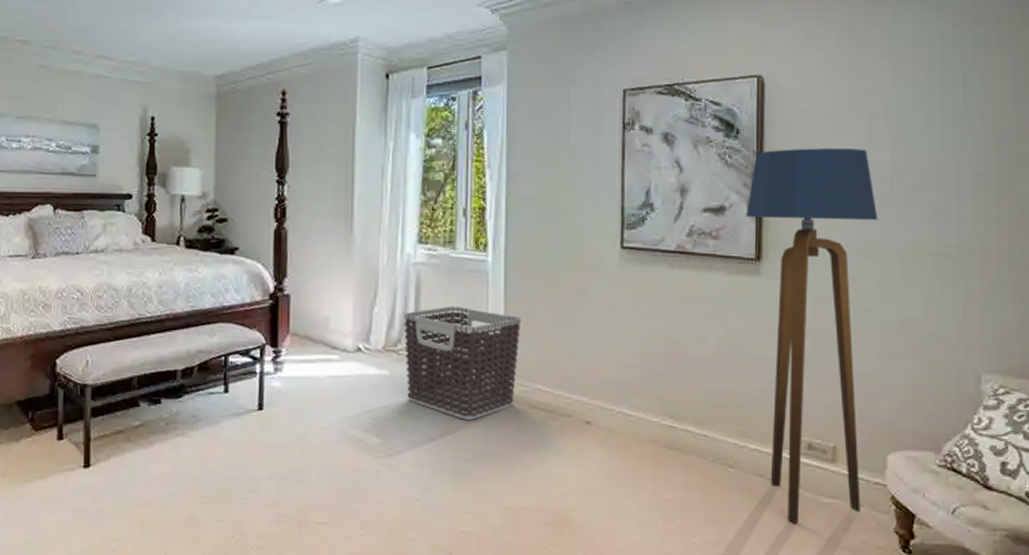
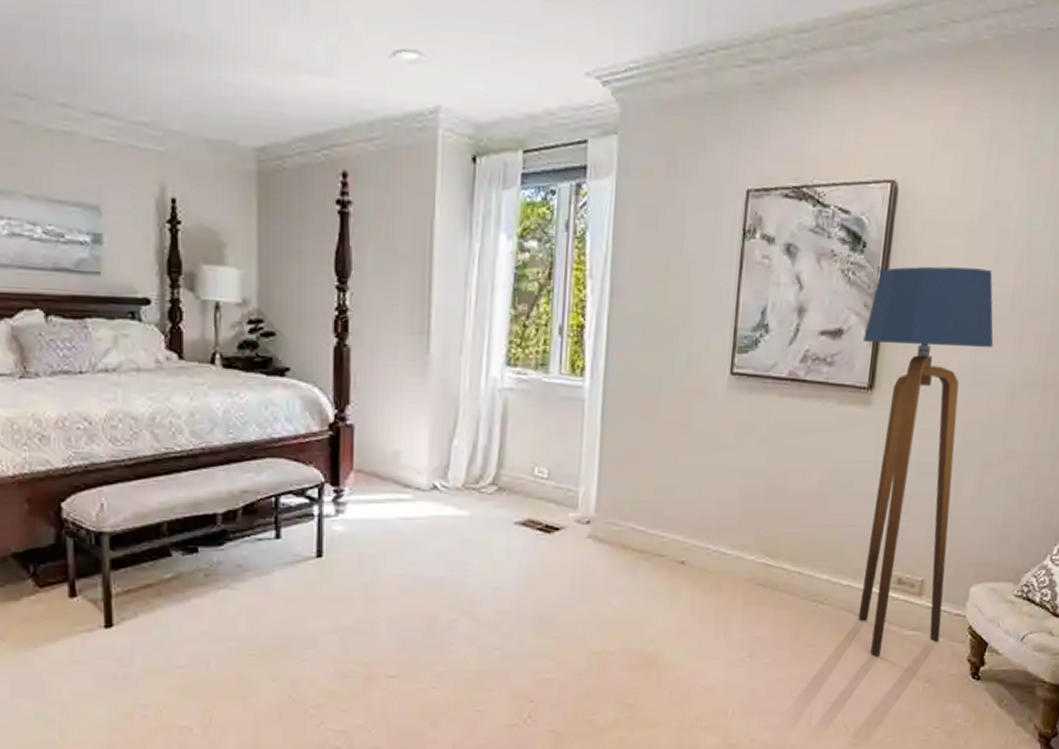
clothes hamper: present [404,306,521,420] -> none [487,438,618,563]

